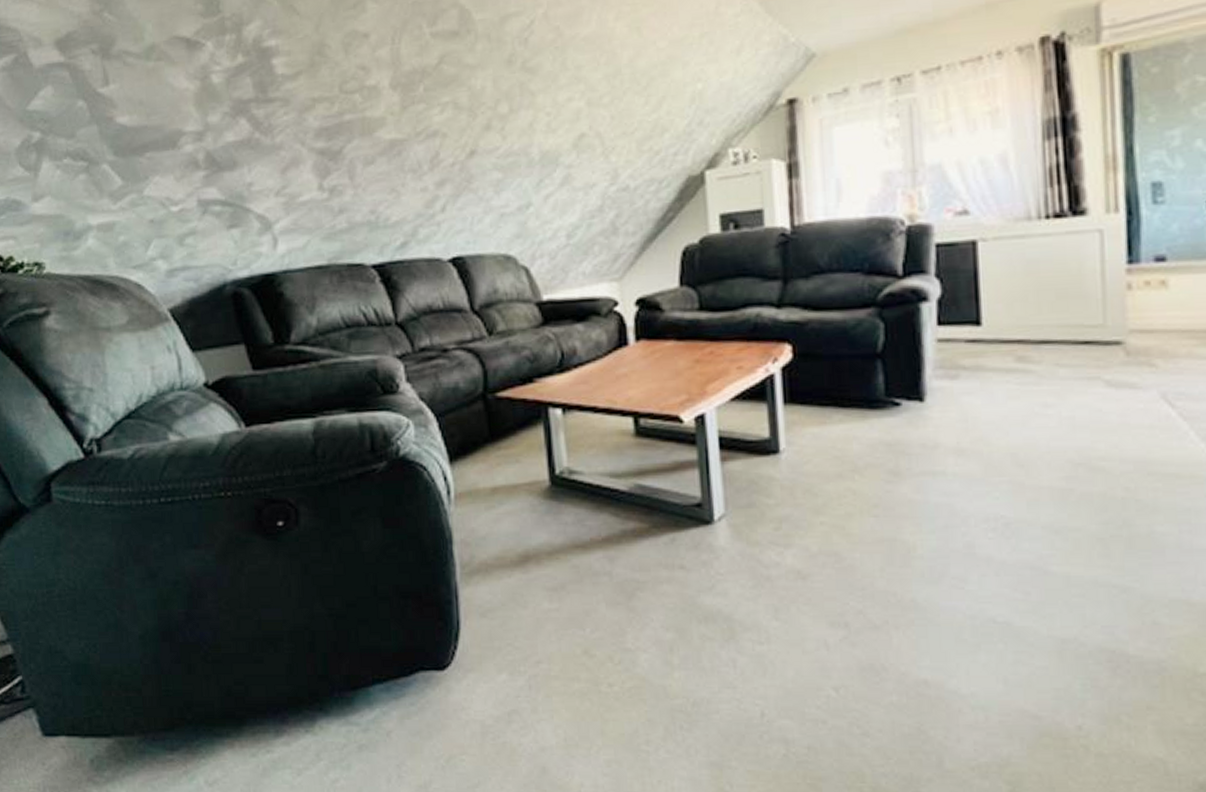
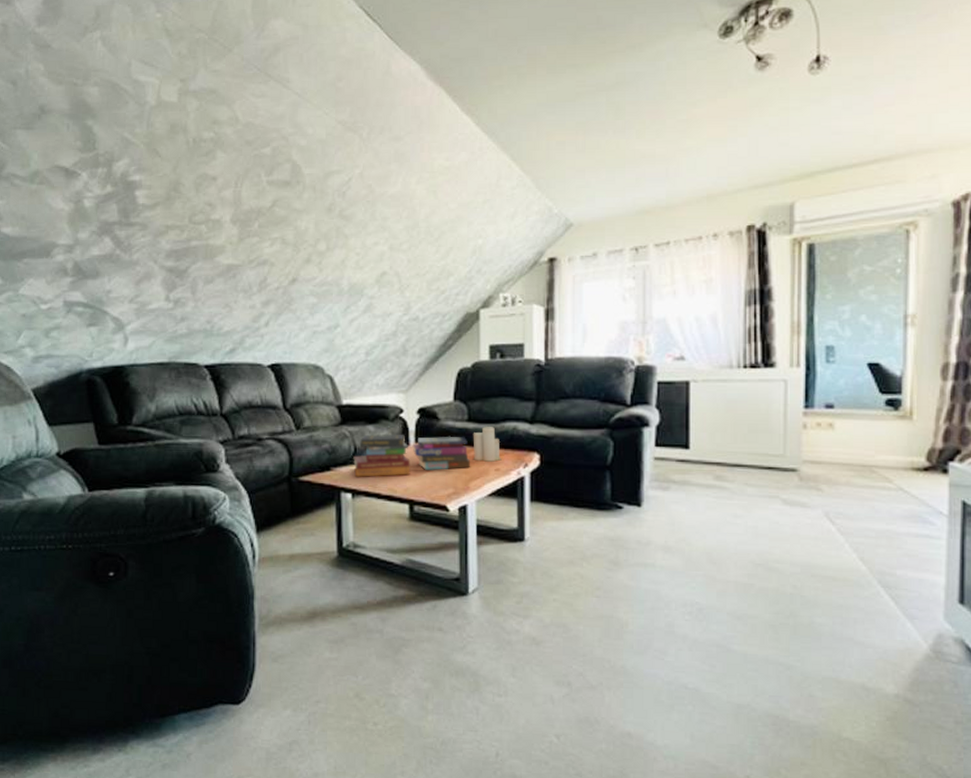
books: none [560,331,632,388] -> present [353,433,411,477]
books: none [632,330,707,374] -> present [412,436,471,470]
candle: none [706,314,745,360] -> present [473,425,502,463]

